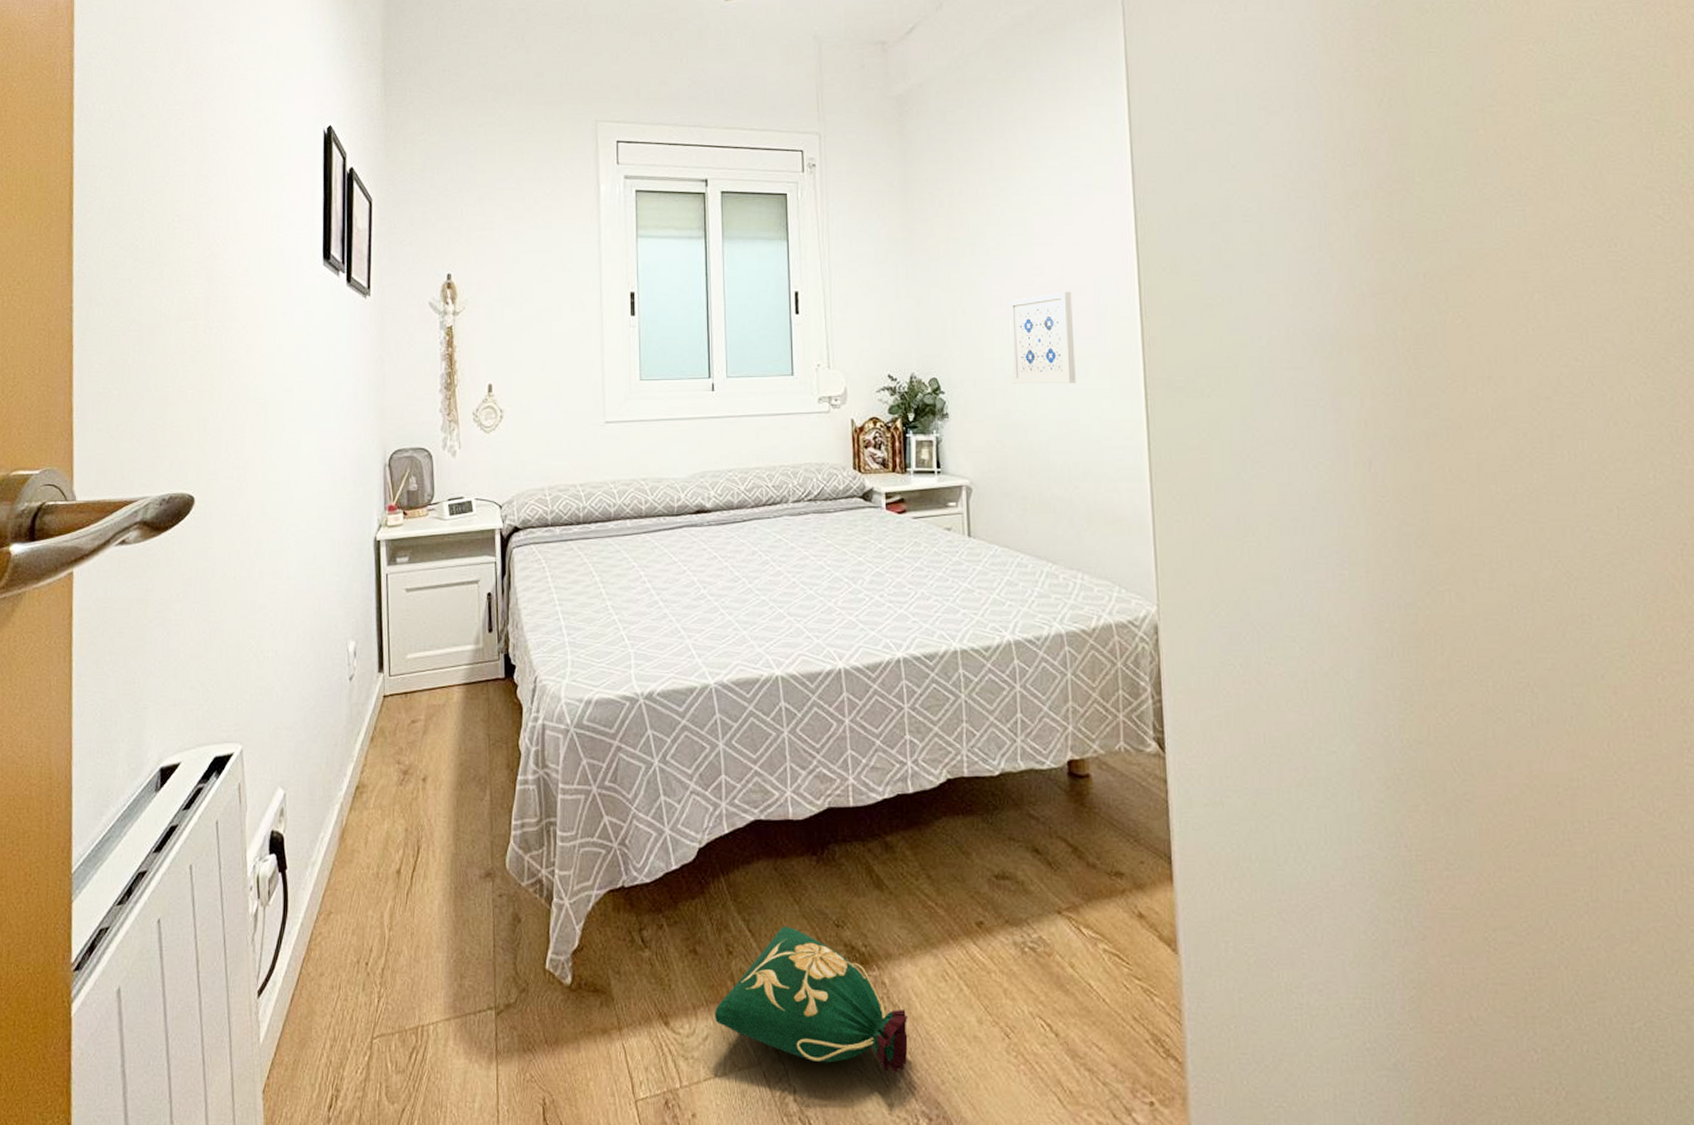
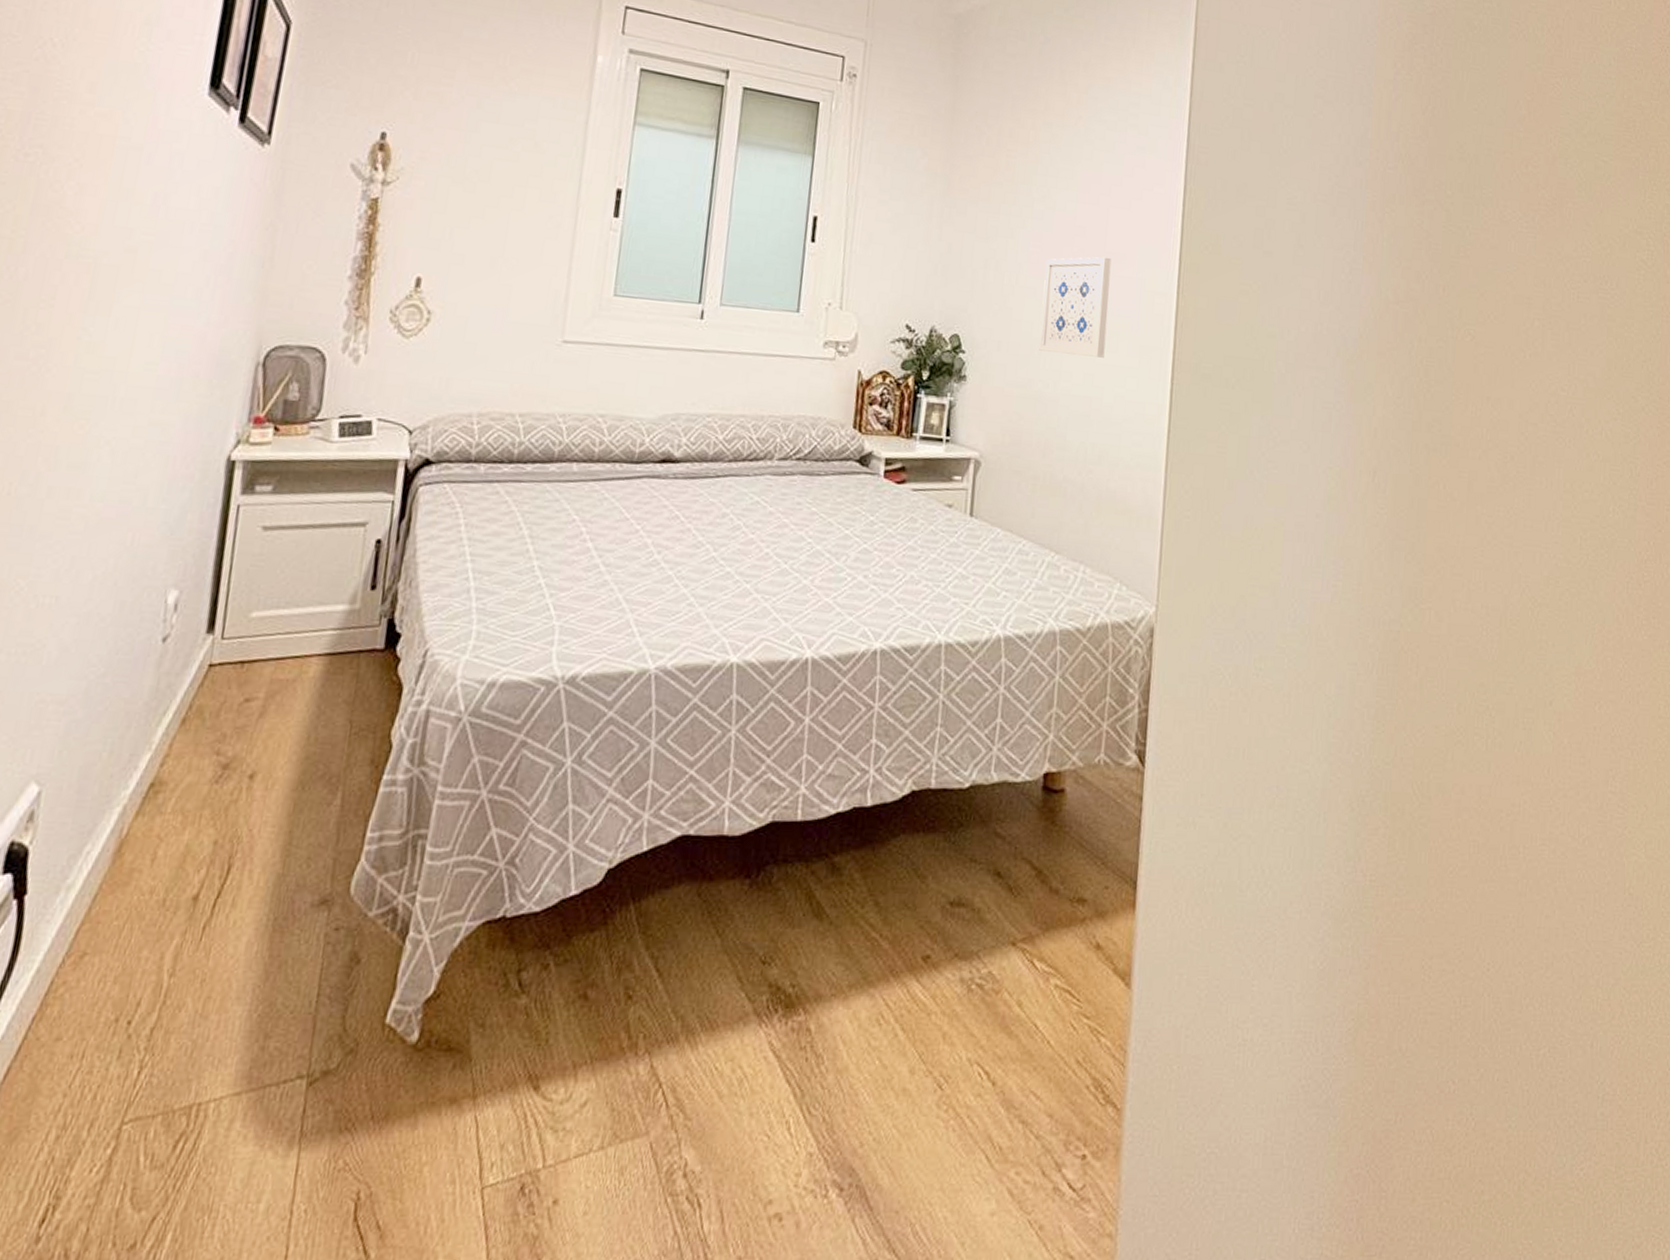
bag: present [715,926,908,1074] -> none [599,963,831,1137]

